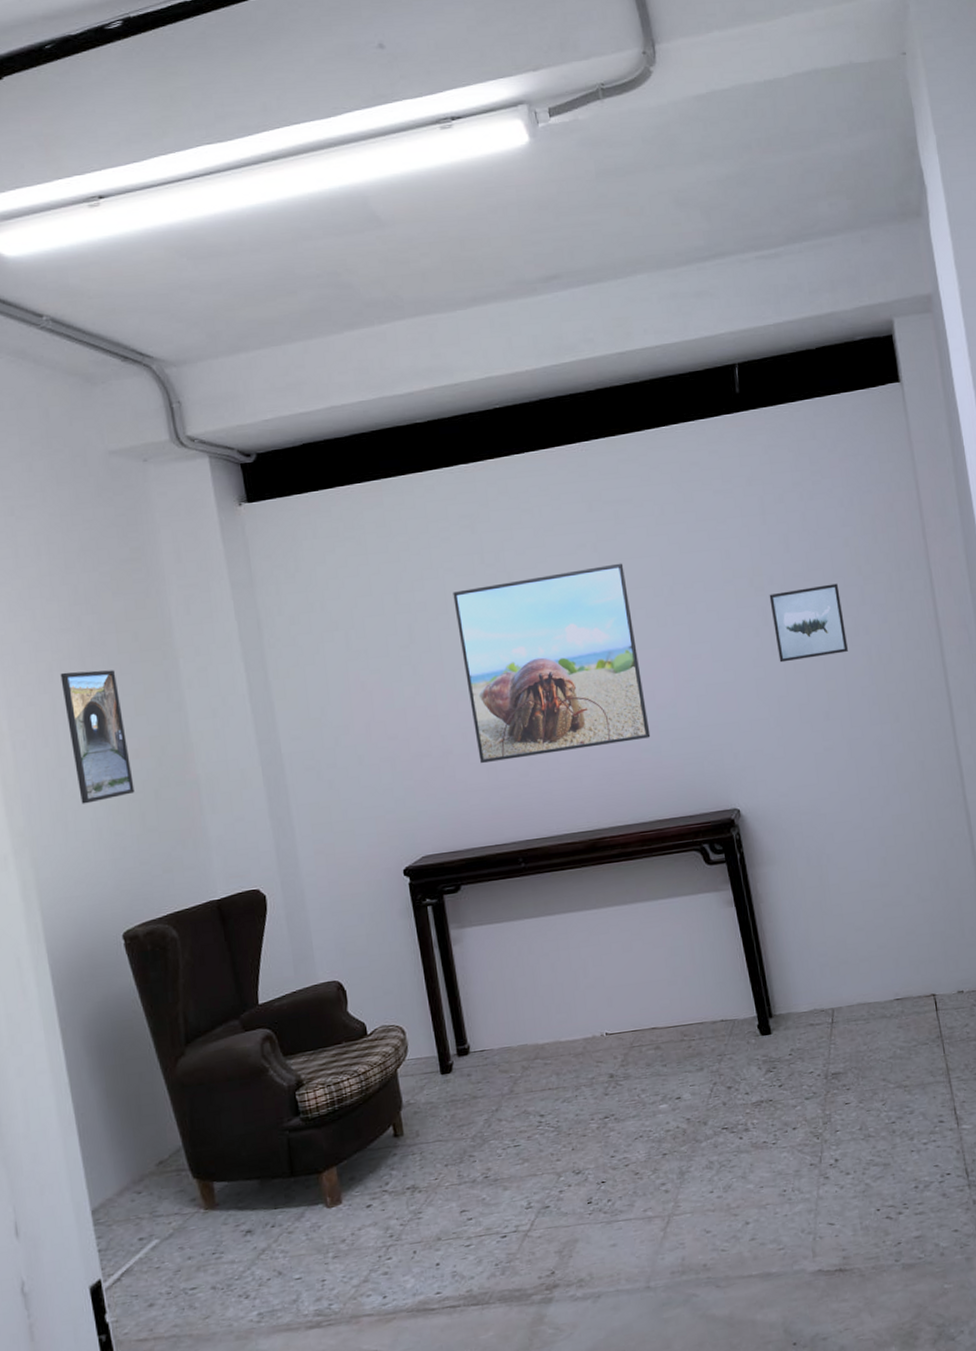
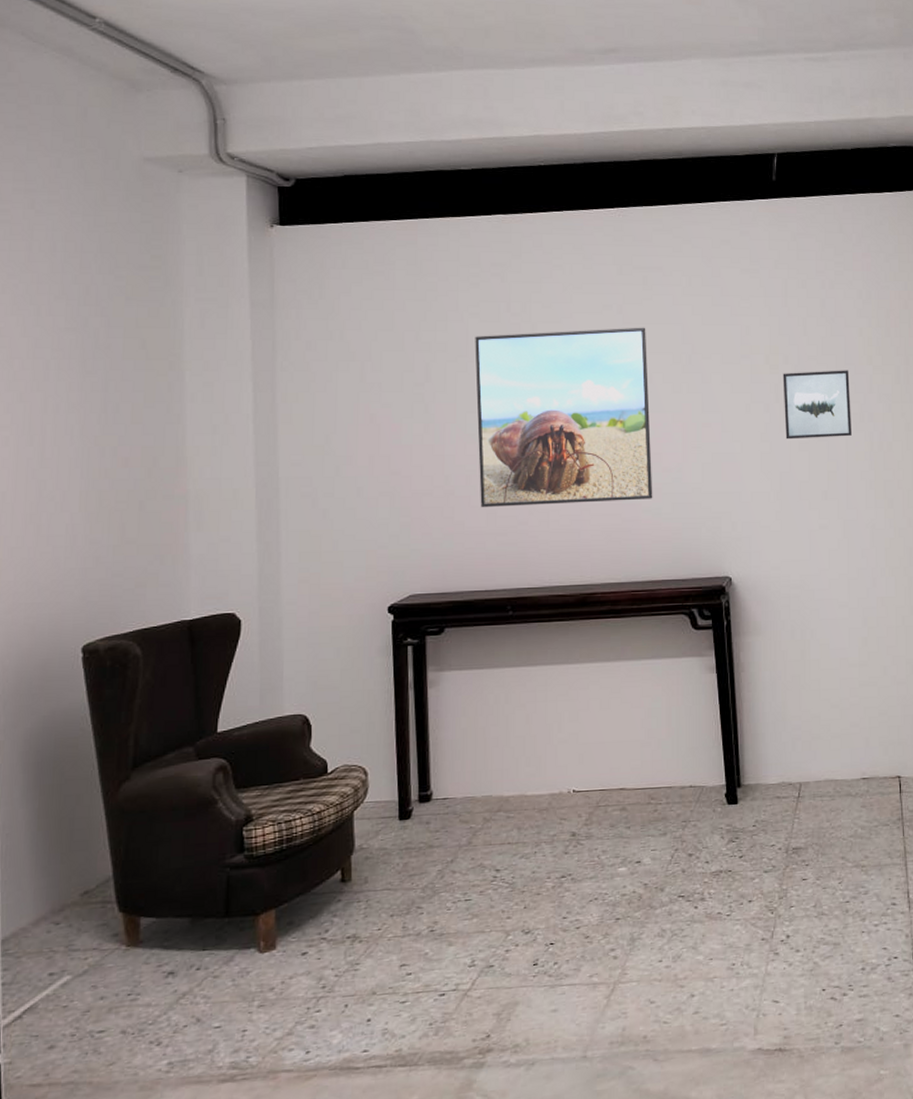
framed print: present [60,670,135,804] -> none [56,372,119,508]

